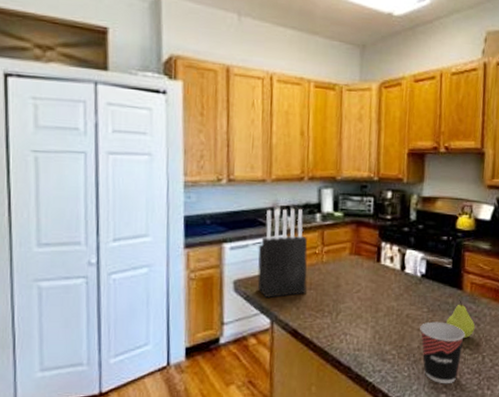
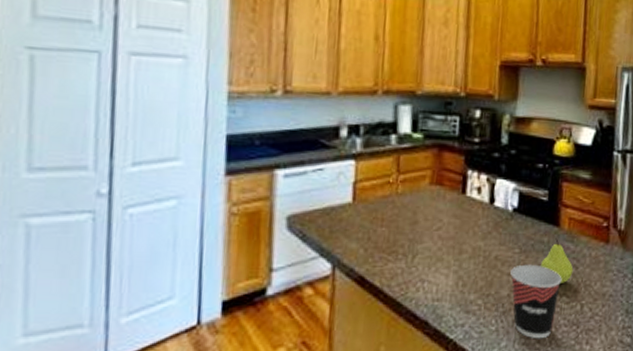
knife block: present [257,209,308,298] -> none [317,128,380,237]

